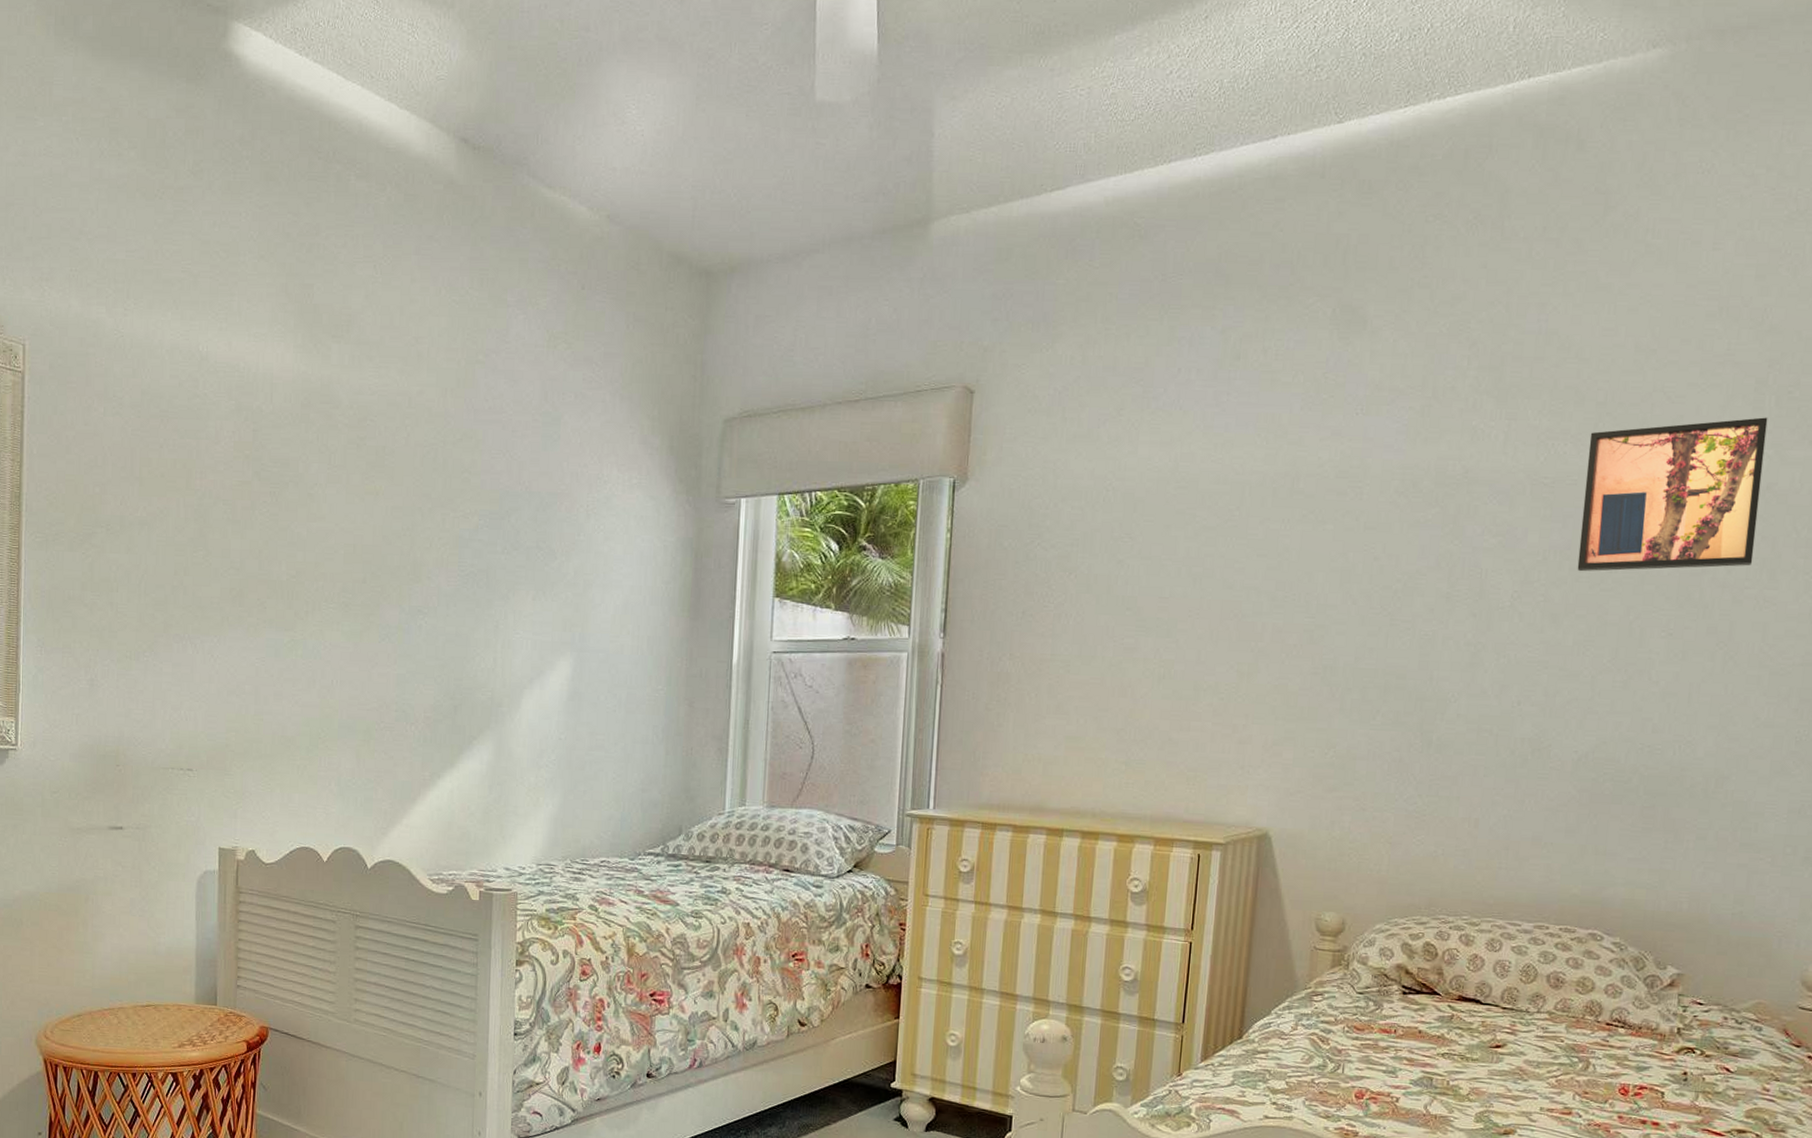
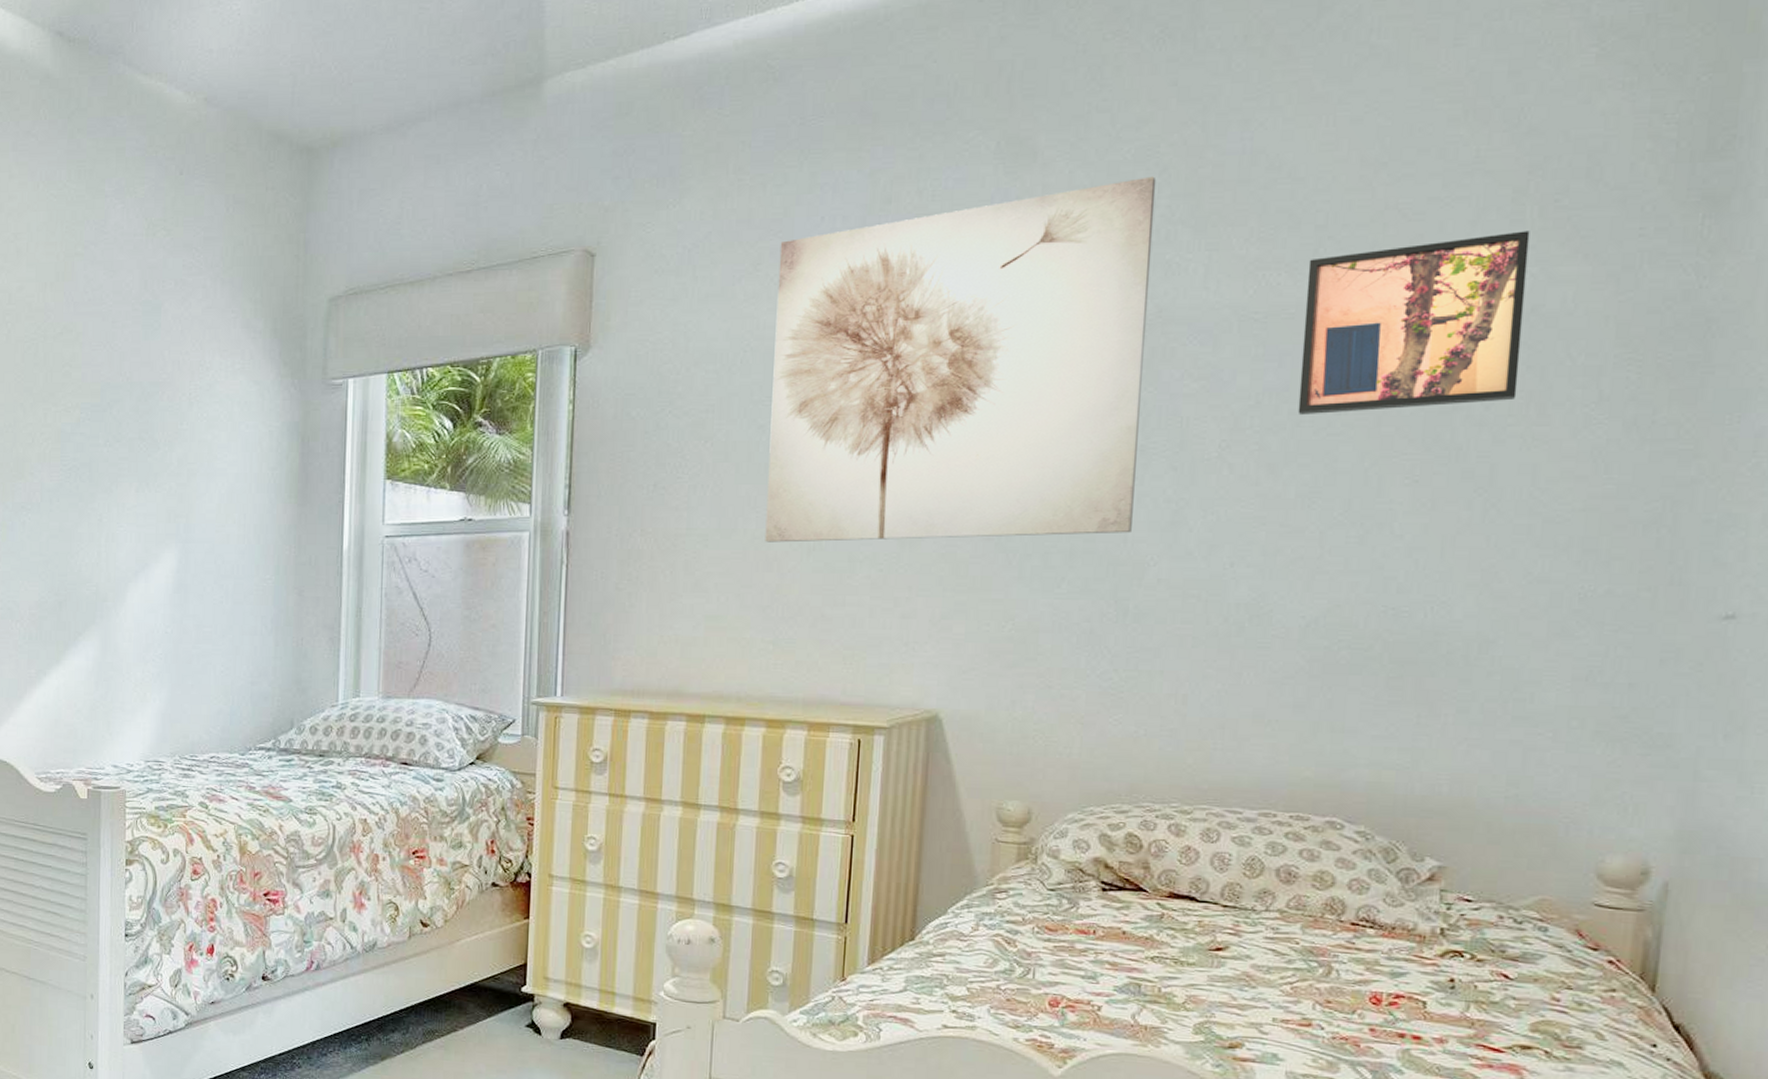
wall art: none [1120,349,1467,672] -> present [765,176,1157,543]

